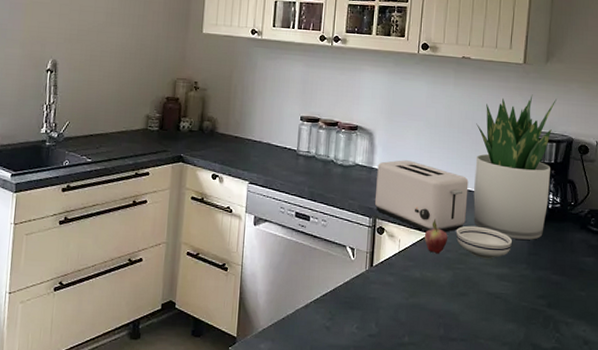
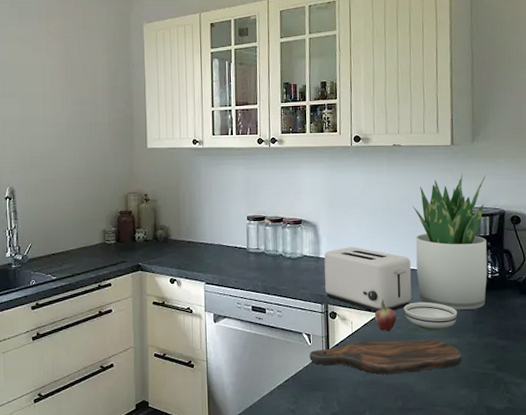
cutting board: none [351,260,513,301] -> present [309,339,463,375]

